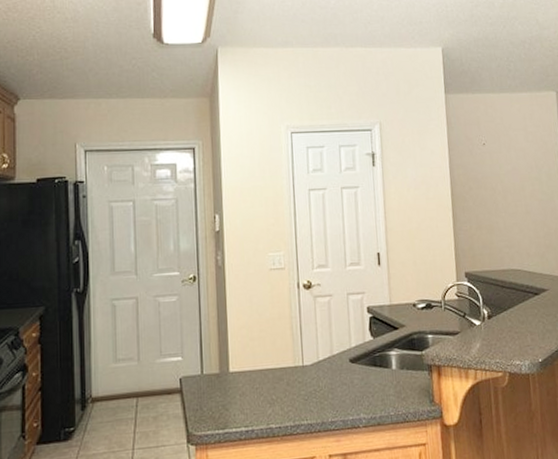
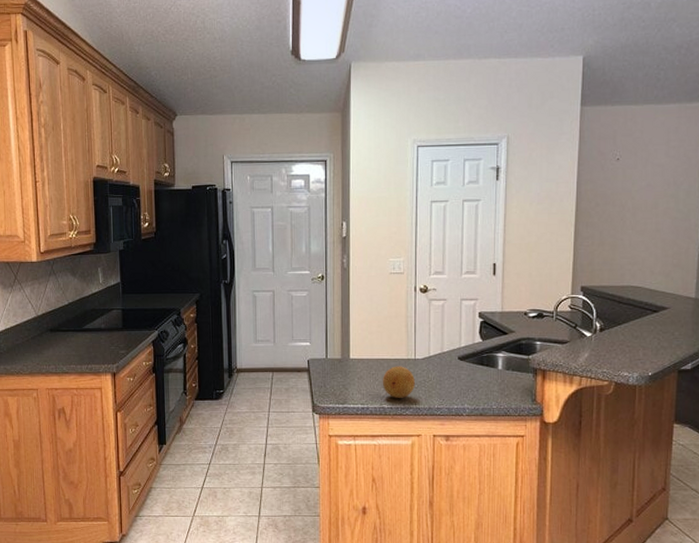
fruit: none [267,375,305,416] -> present [382,366,415,399]

